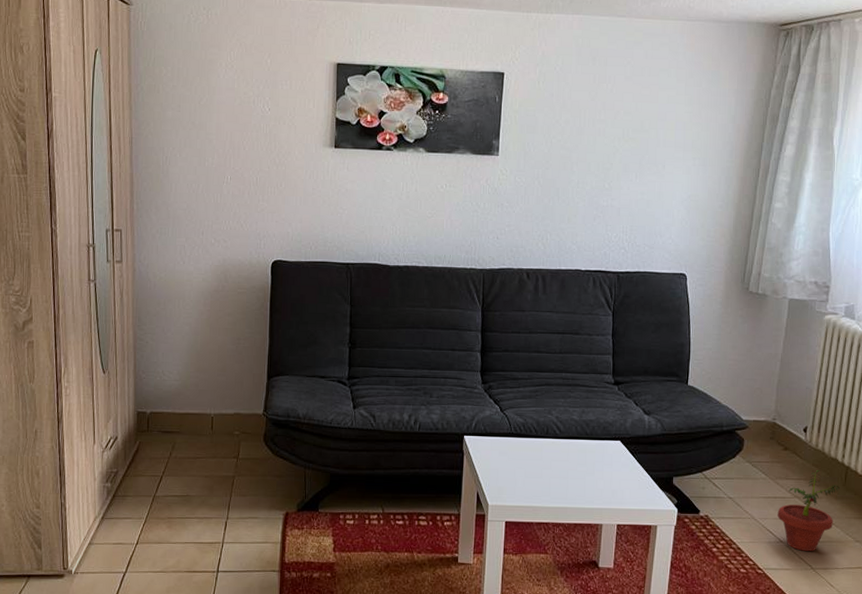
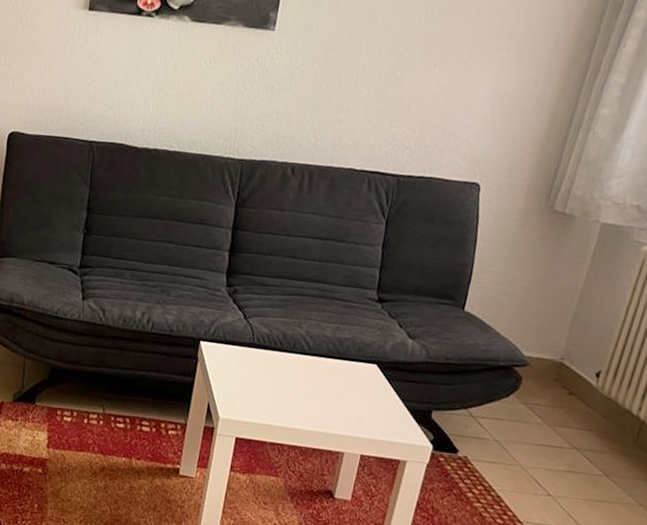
potted plant: present [777,469,840,551] -> none [549,420,630,510]

